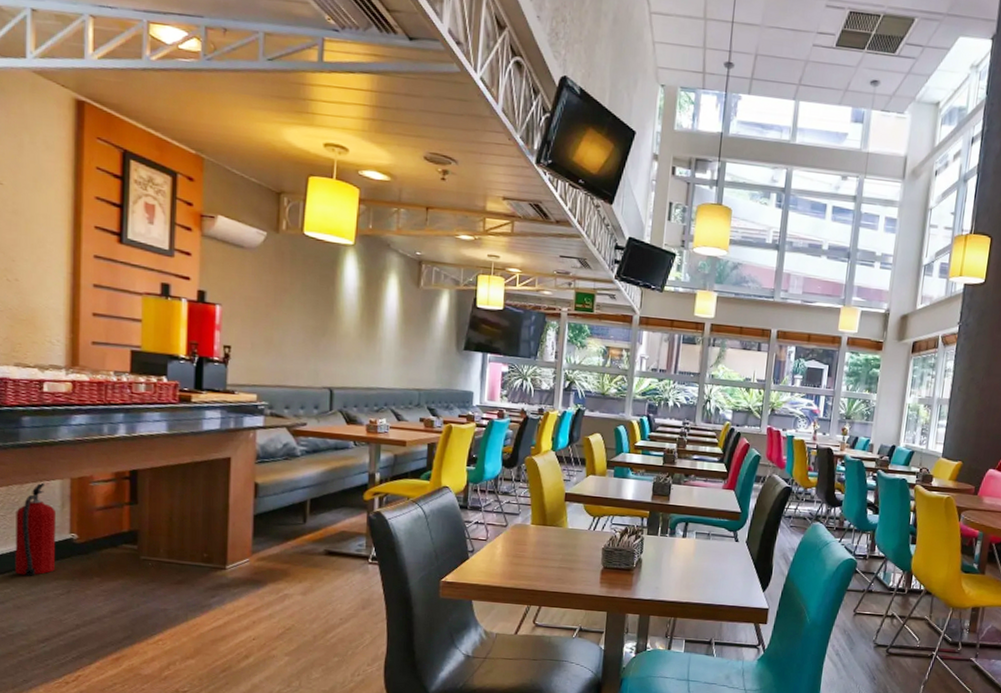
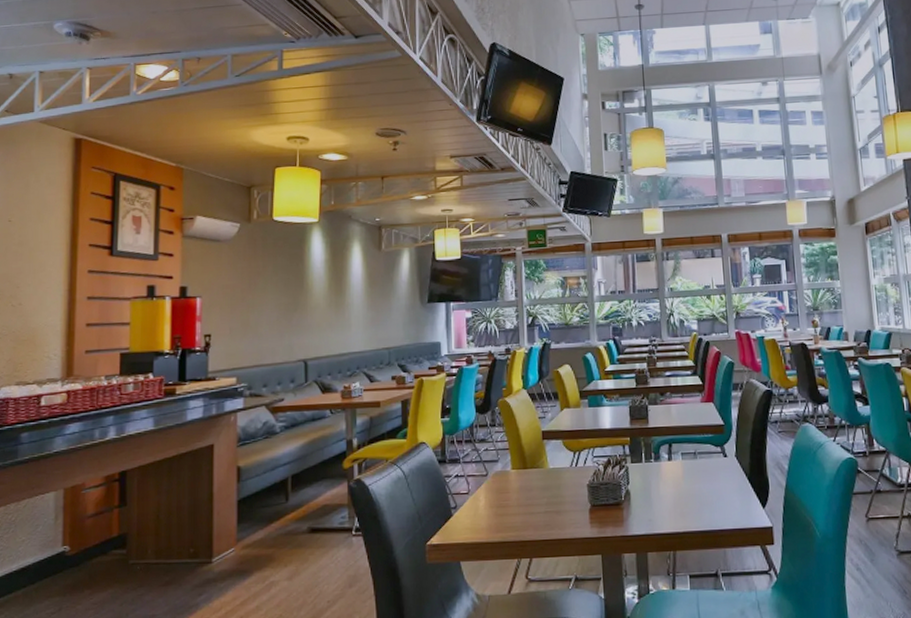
fire extinguisher: present [15,483,56,576] -> none [10,498,49,598]

